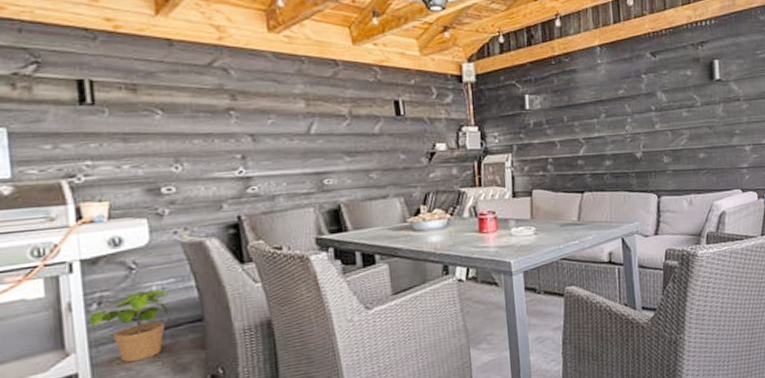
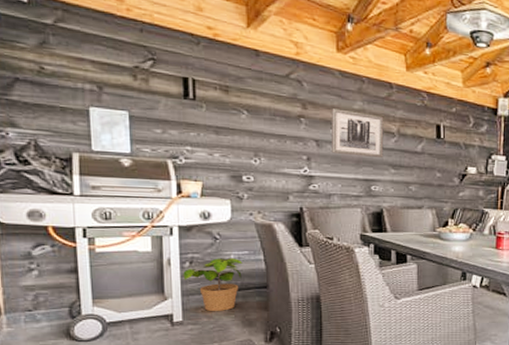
wall art: none [267,95,335,148] -> present [332,108,384,159]

